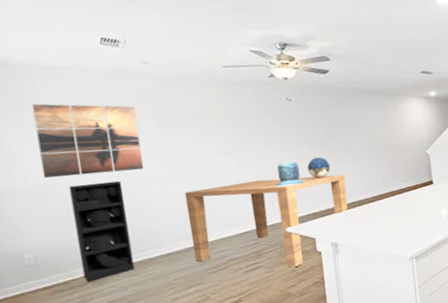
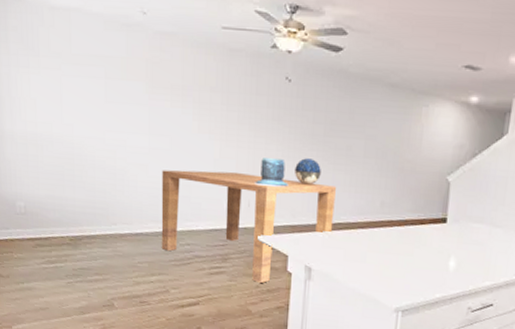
wall art: present [31,103,144,178] -> none [38,47,128,135]
shelving unit: present [69,180,135,282] -> none [60,140,106,244]

